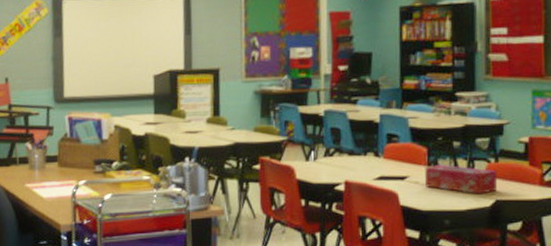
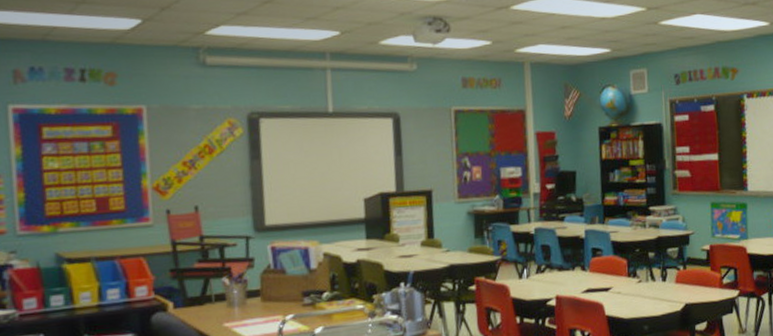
tissue box: present [425,164,498,194] -> none [626,274,686,300]

